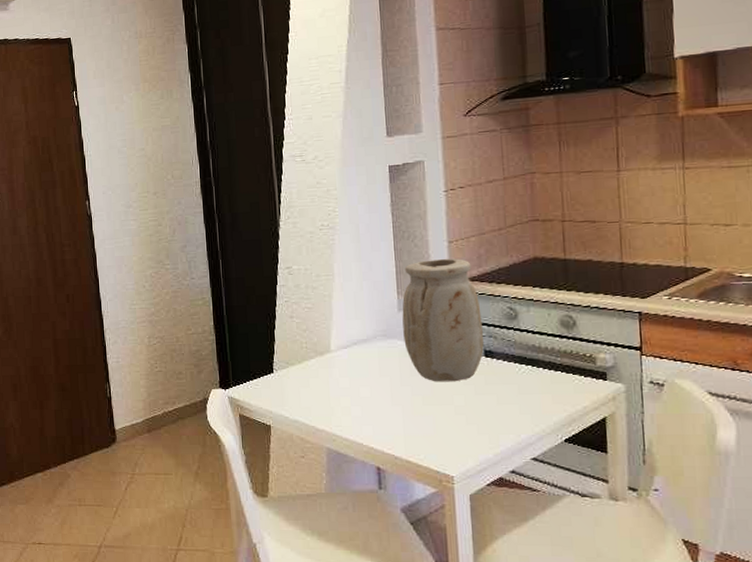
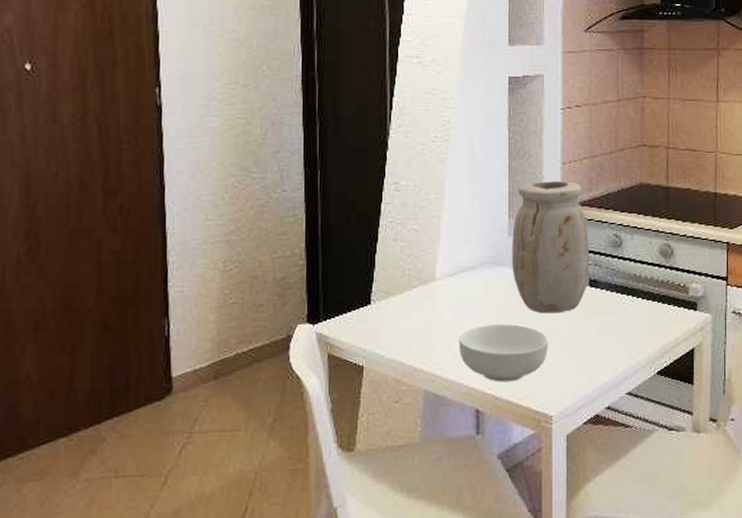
cereal bowl: none [356,391,446,444] -> present [458,324,548,382]

